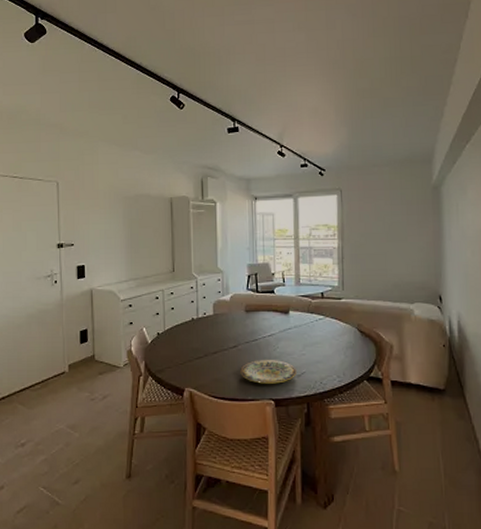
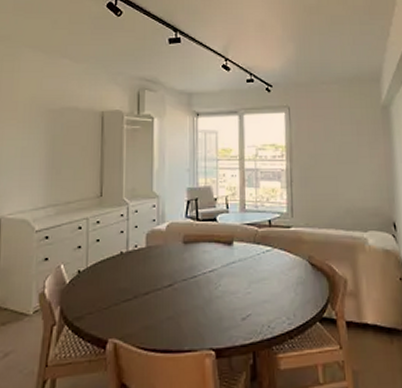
plate: present [240,360,297,384] -> none [176,300,241,330]

